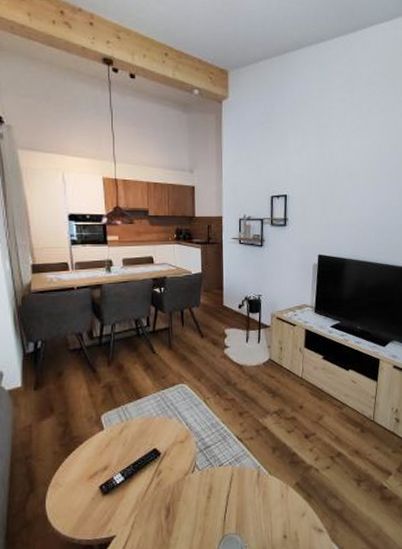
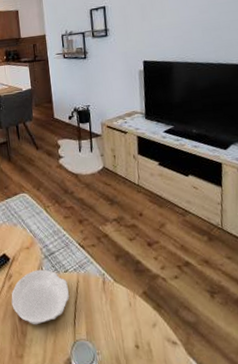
bowl: none [158,464,223,523] -> present [11,269,70,325]

